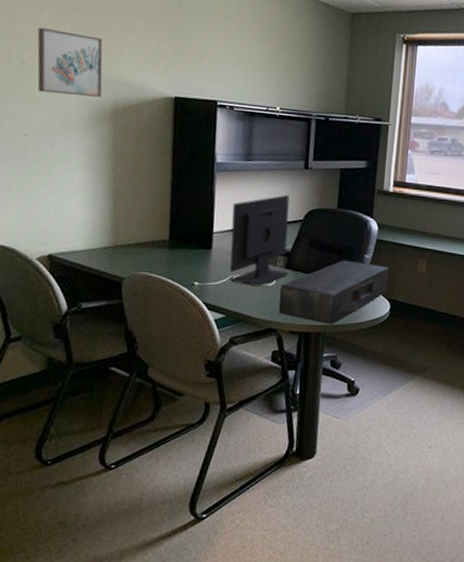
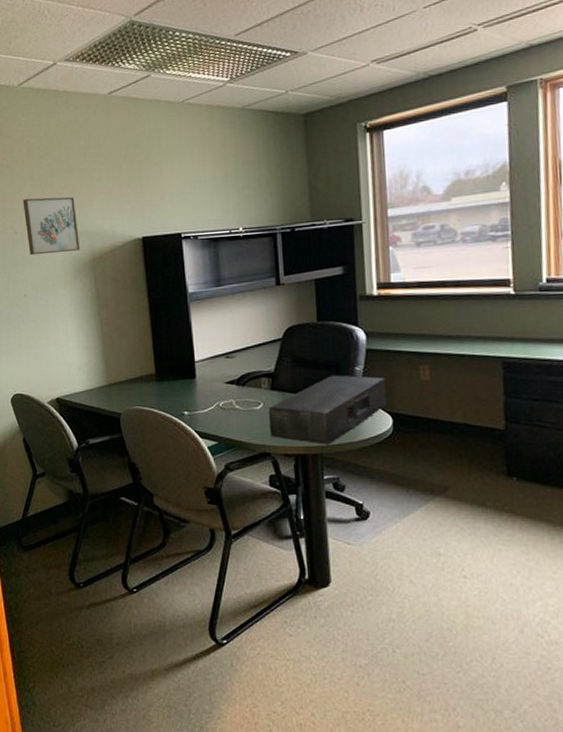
computer monitor: present [229,194,290,287] -> none [209,314,275,411]

